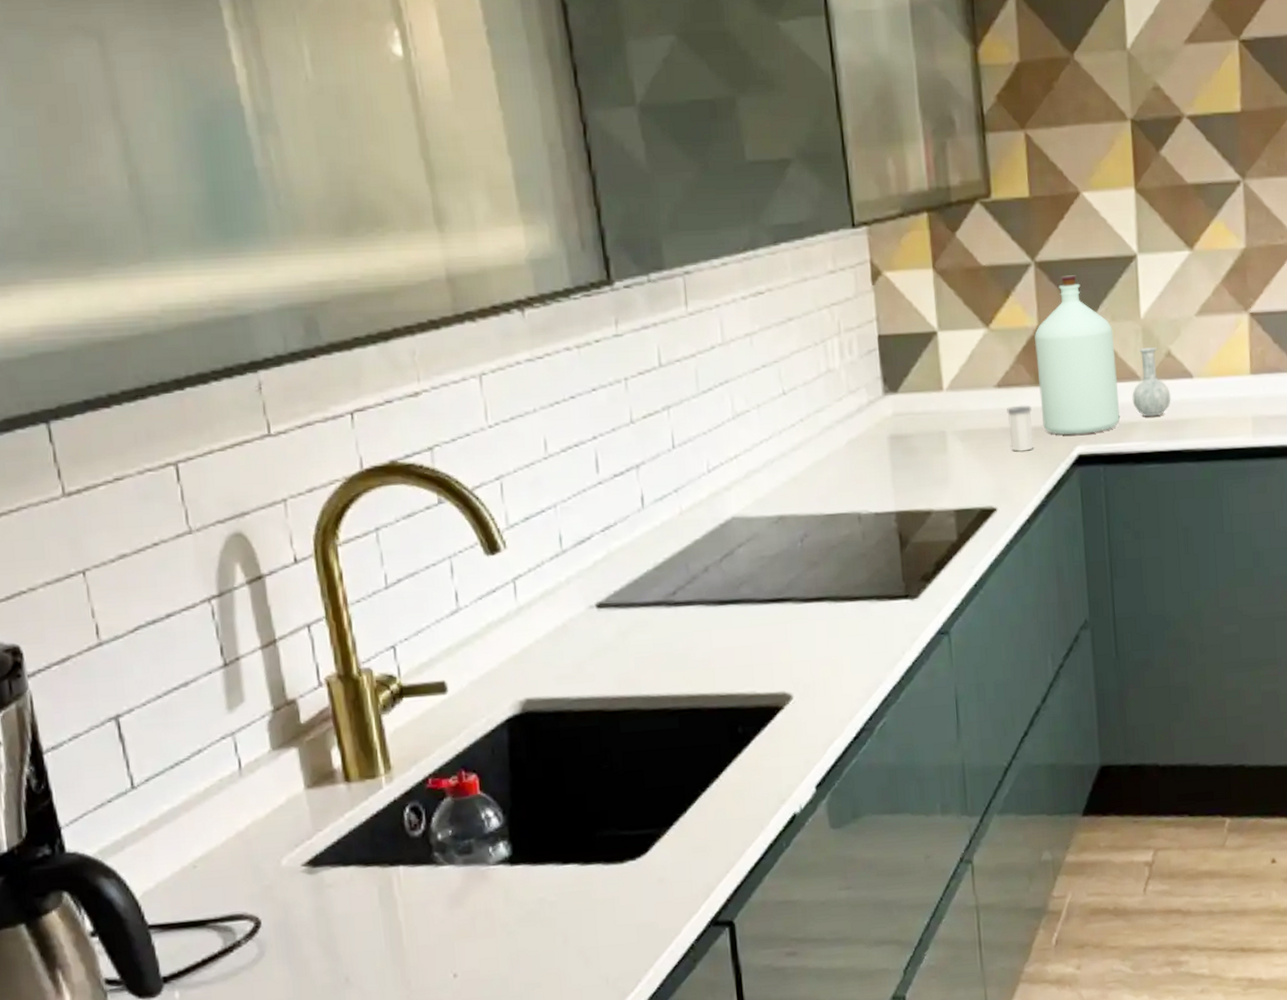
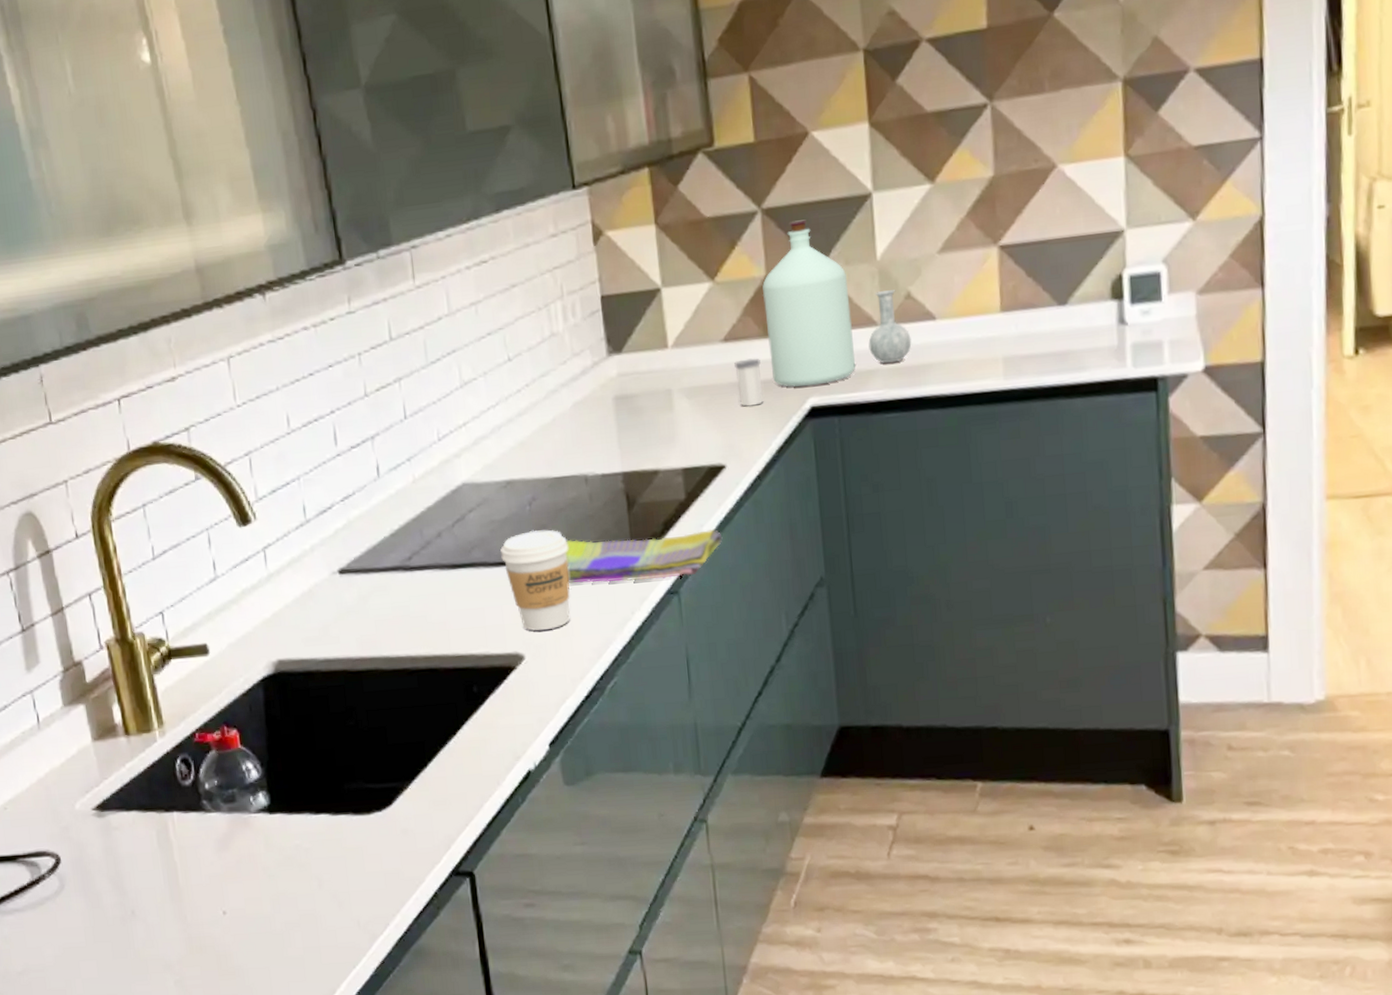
coffee cup: none [770,567,841,670] -> present [500,529,570,631]
dish towel: none [836,570,993,623] -> present [565,528,723,584]

